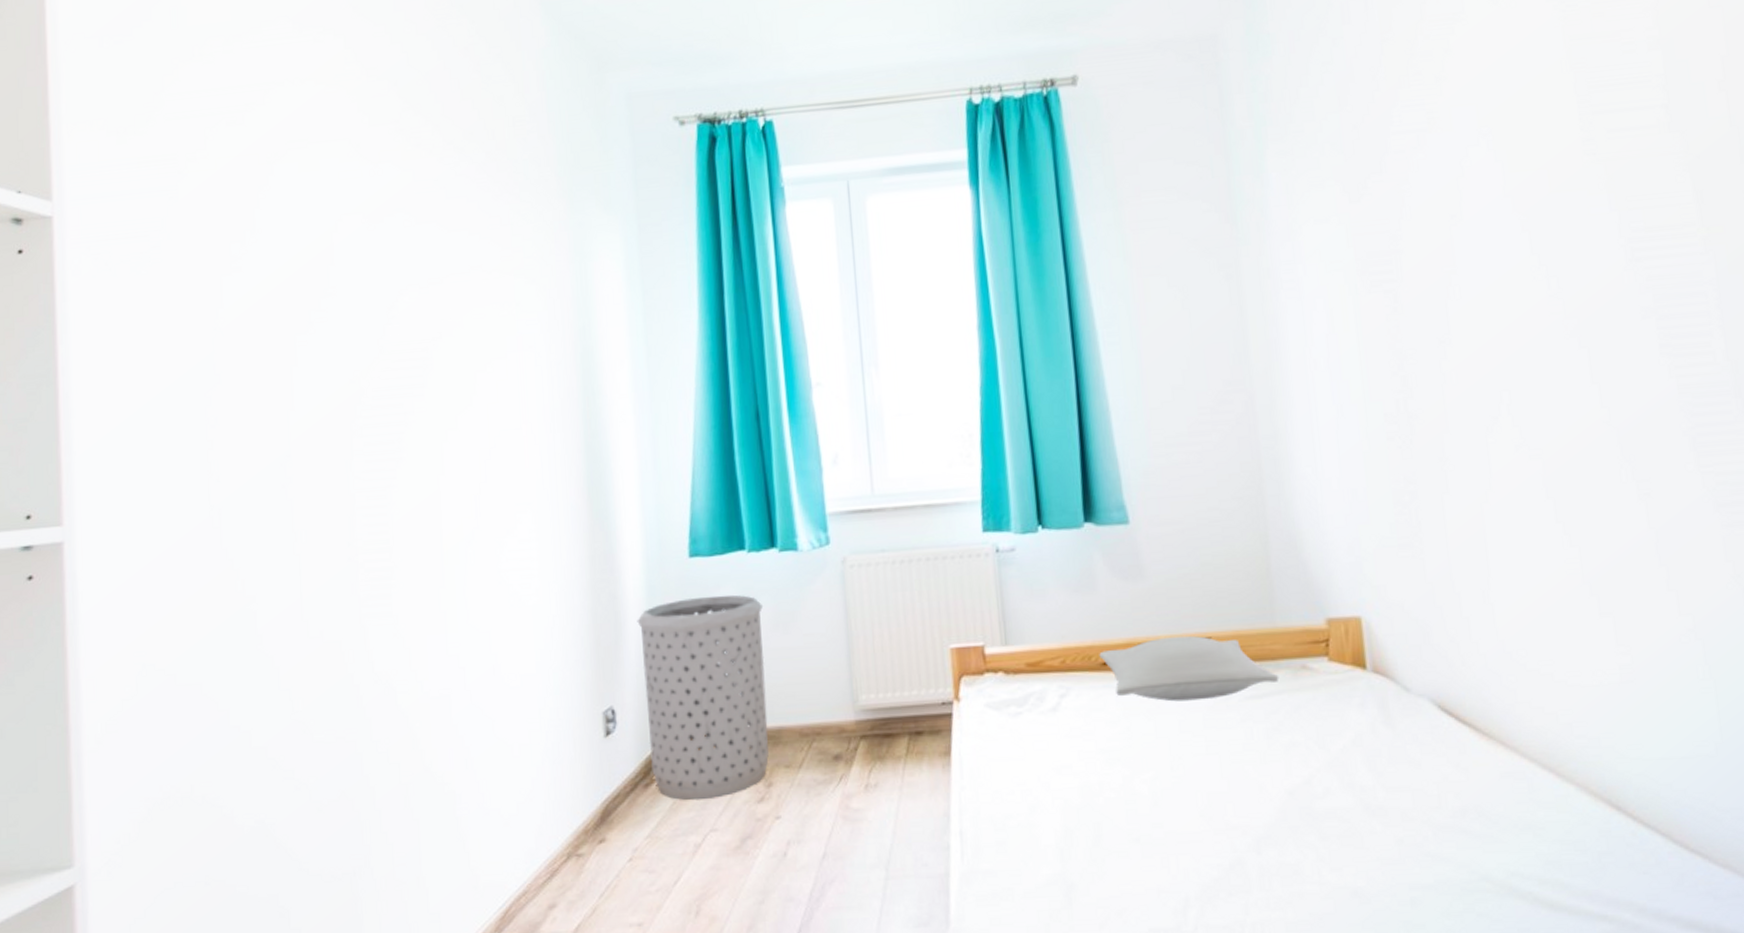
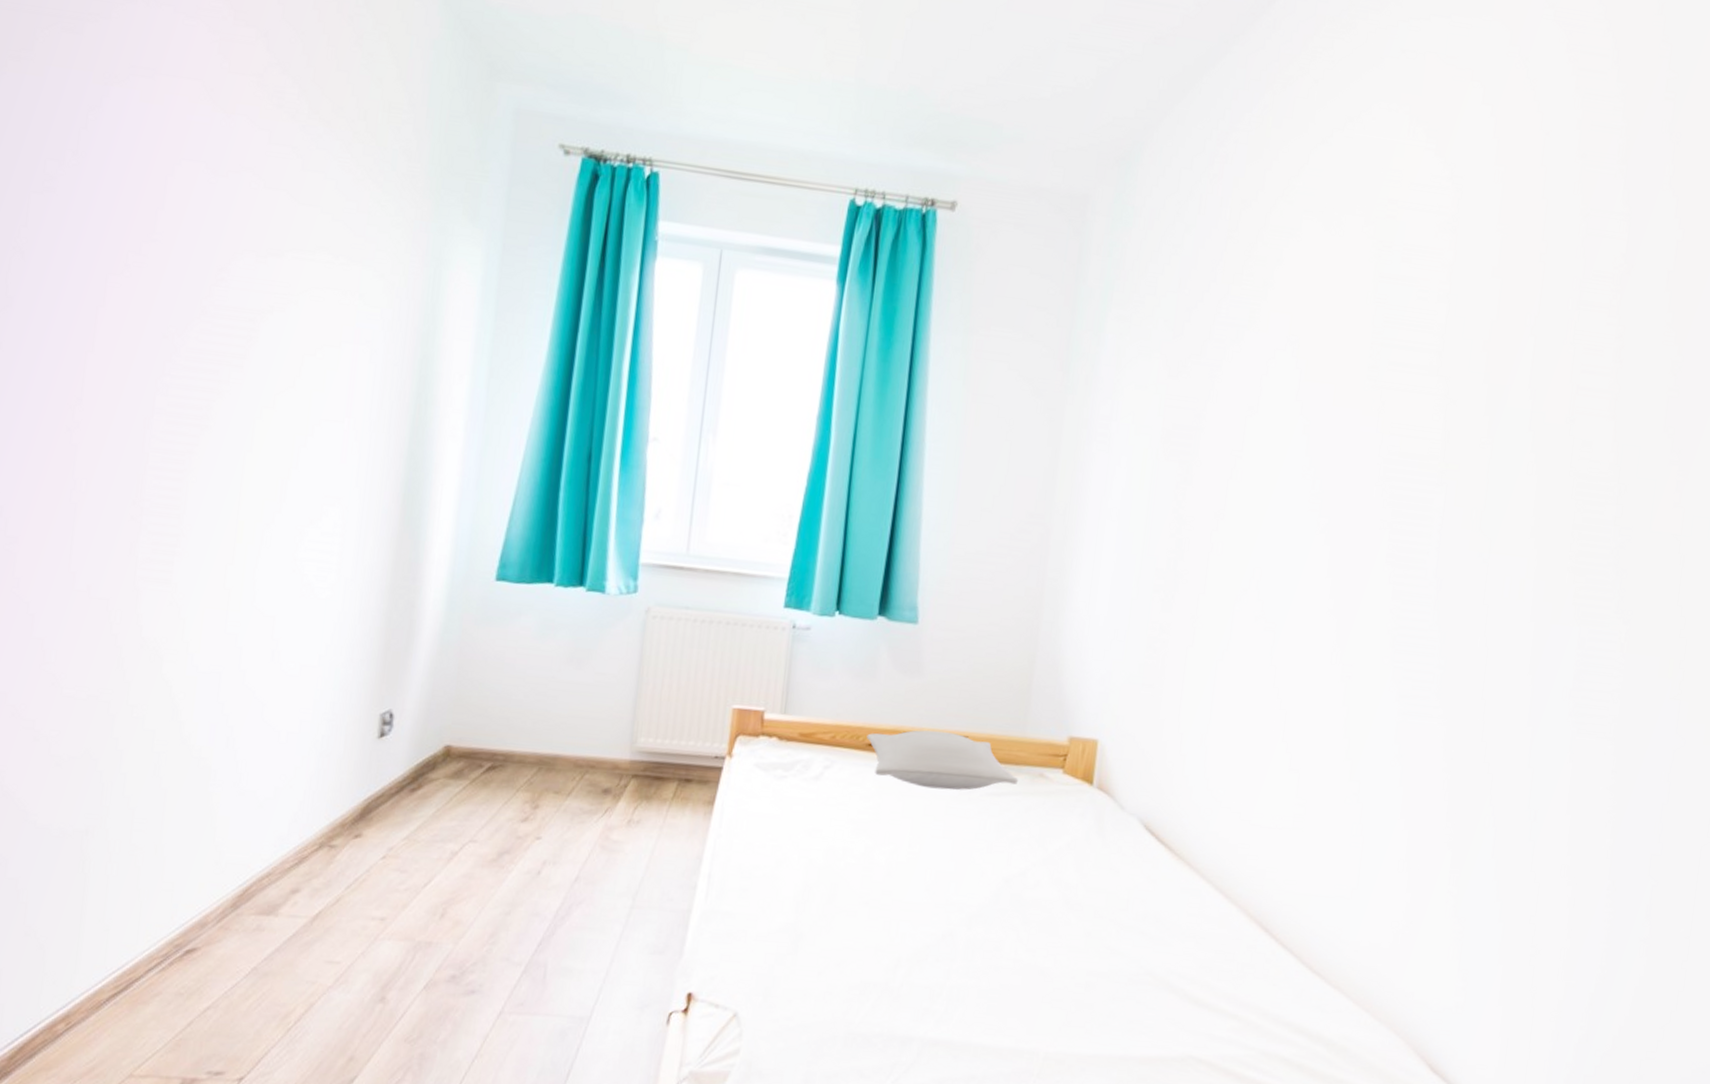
laundry basket: present [637,594,769,800] -> none [421,619,562,811]

